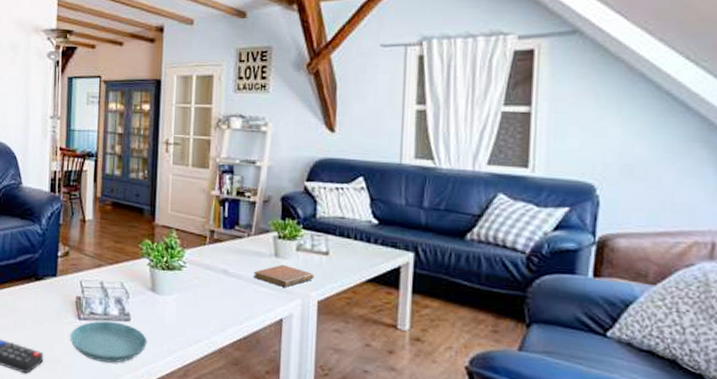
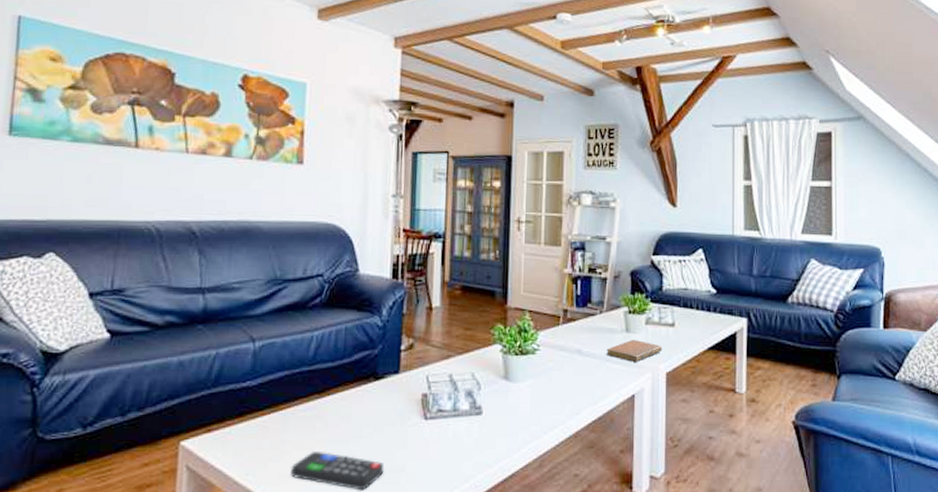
saucer: present [70,321,147,363] -> none [415,417,501,464]

